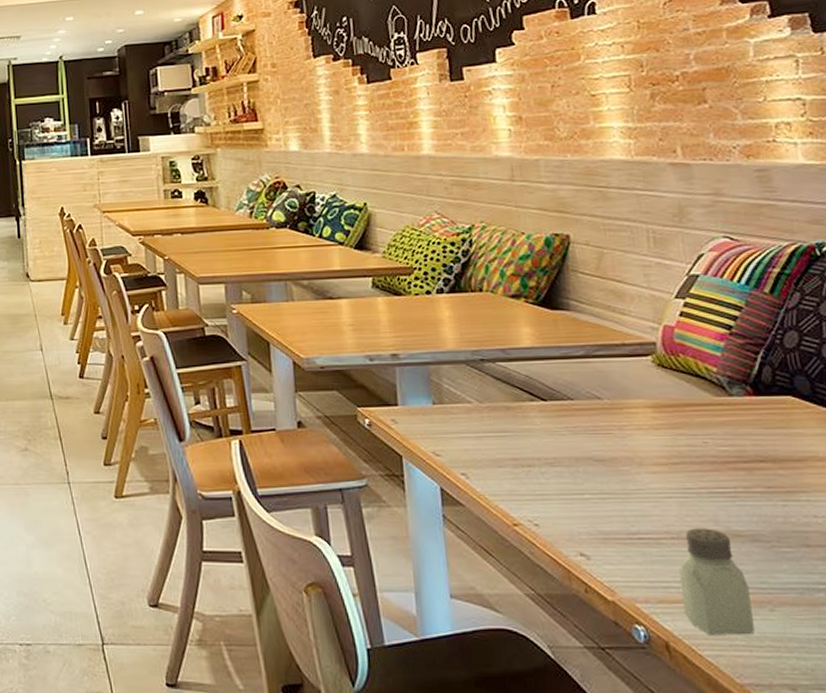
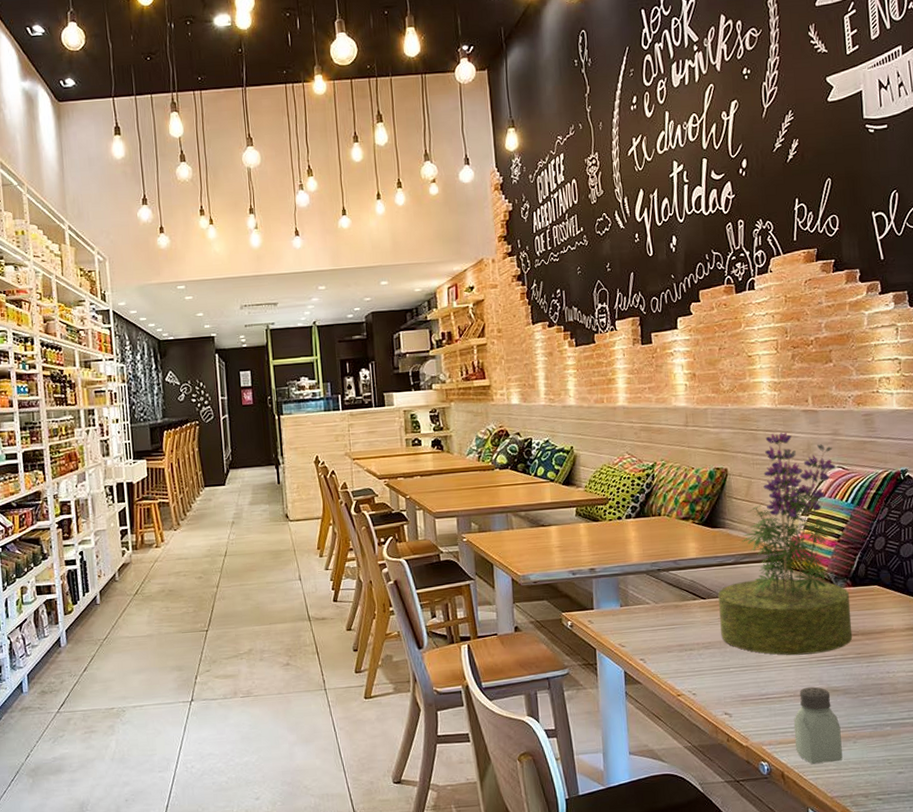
potted plant: none [564,191,759,483] -> present [718,432,853,655]

